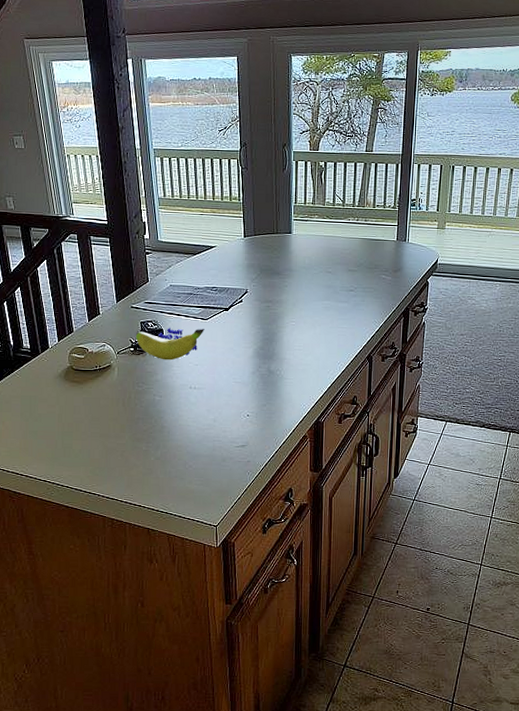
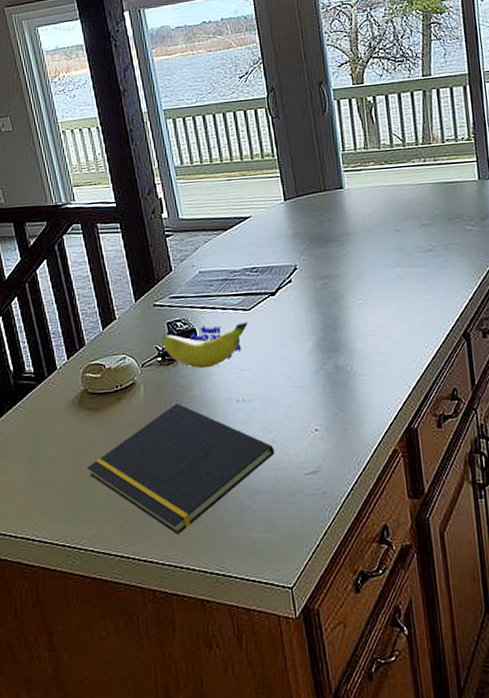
notepad: none [68,385,215,481] -> present [87,403,275,535]

